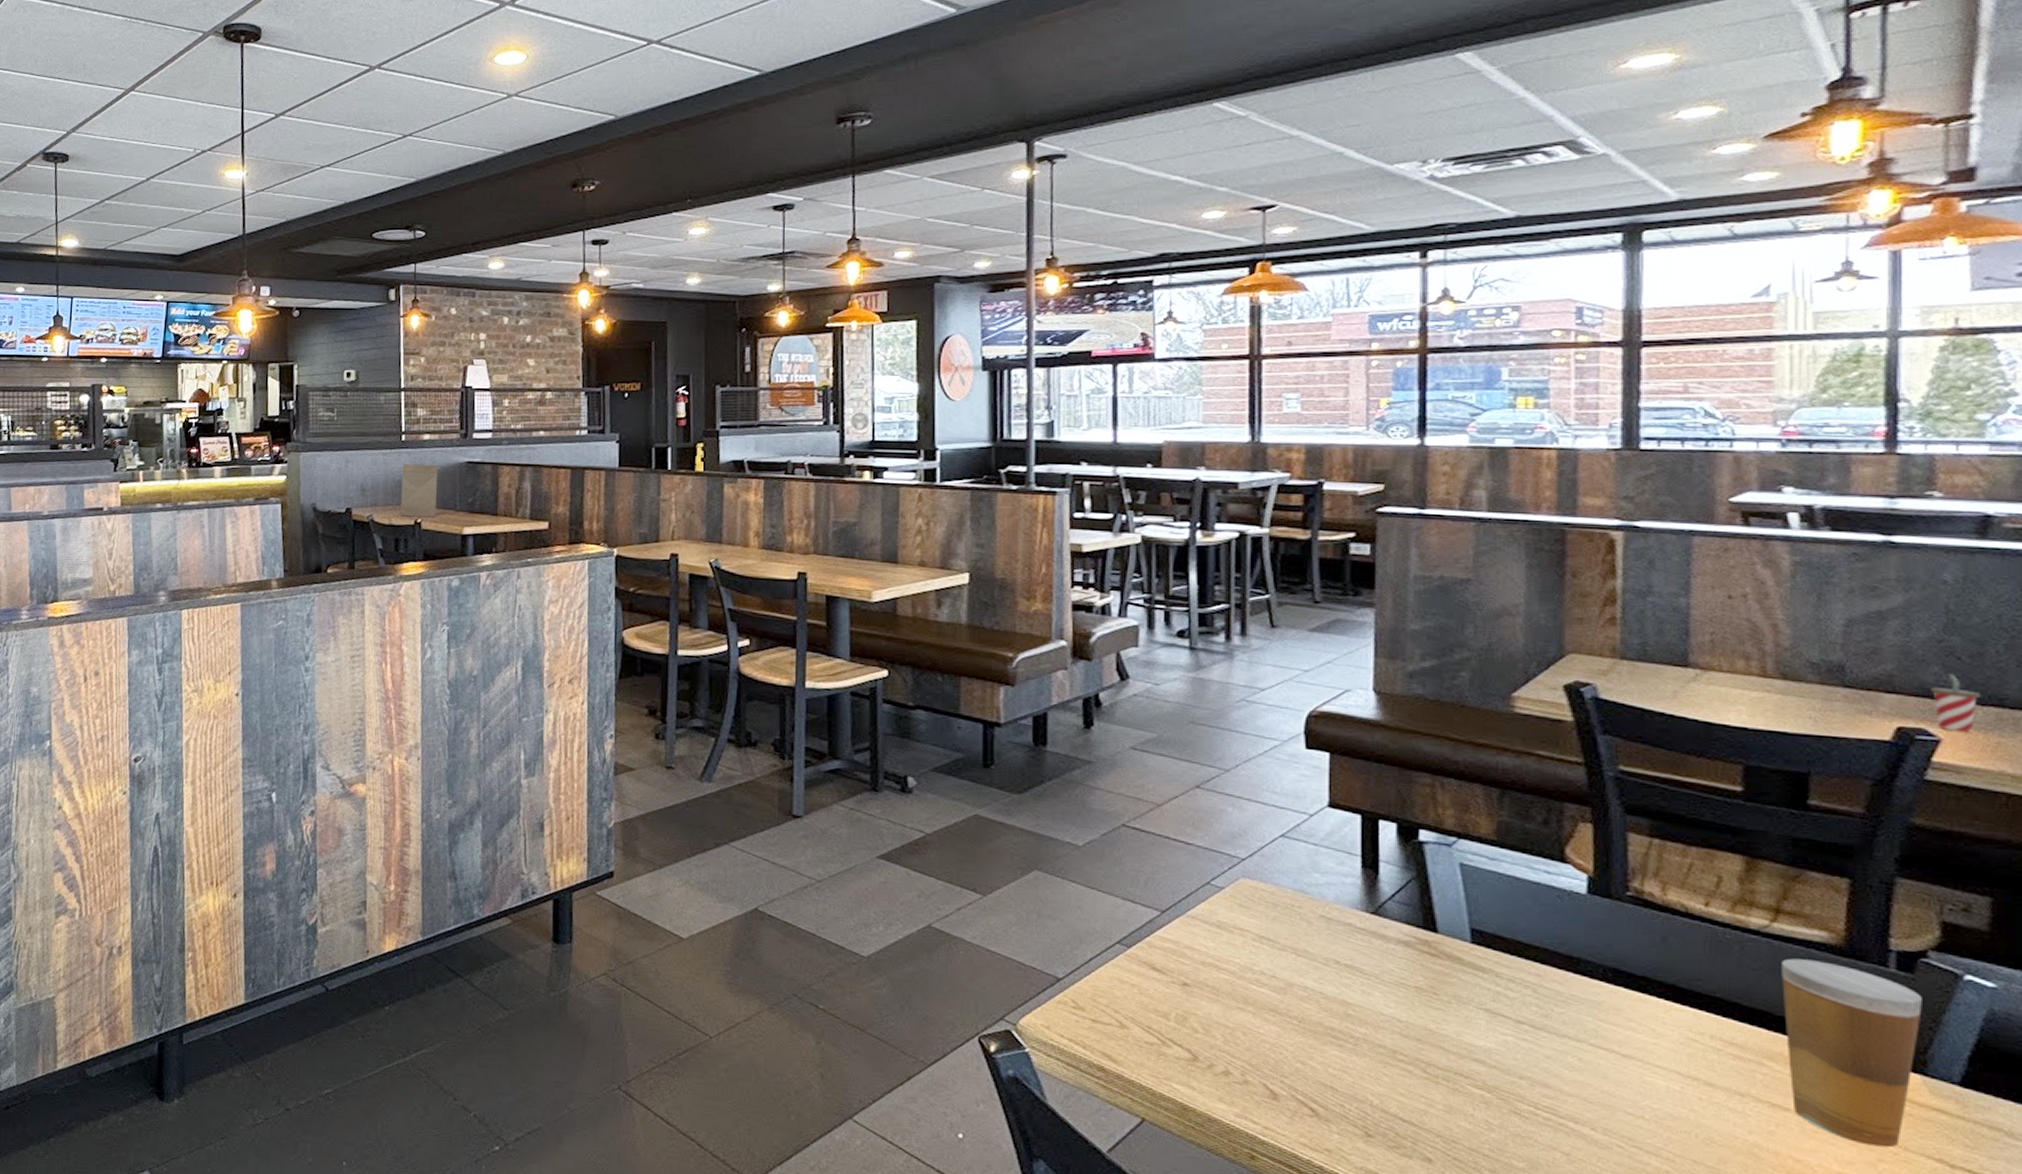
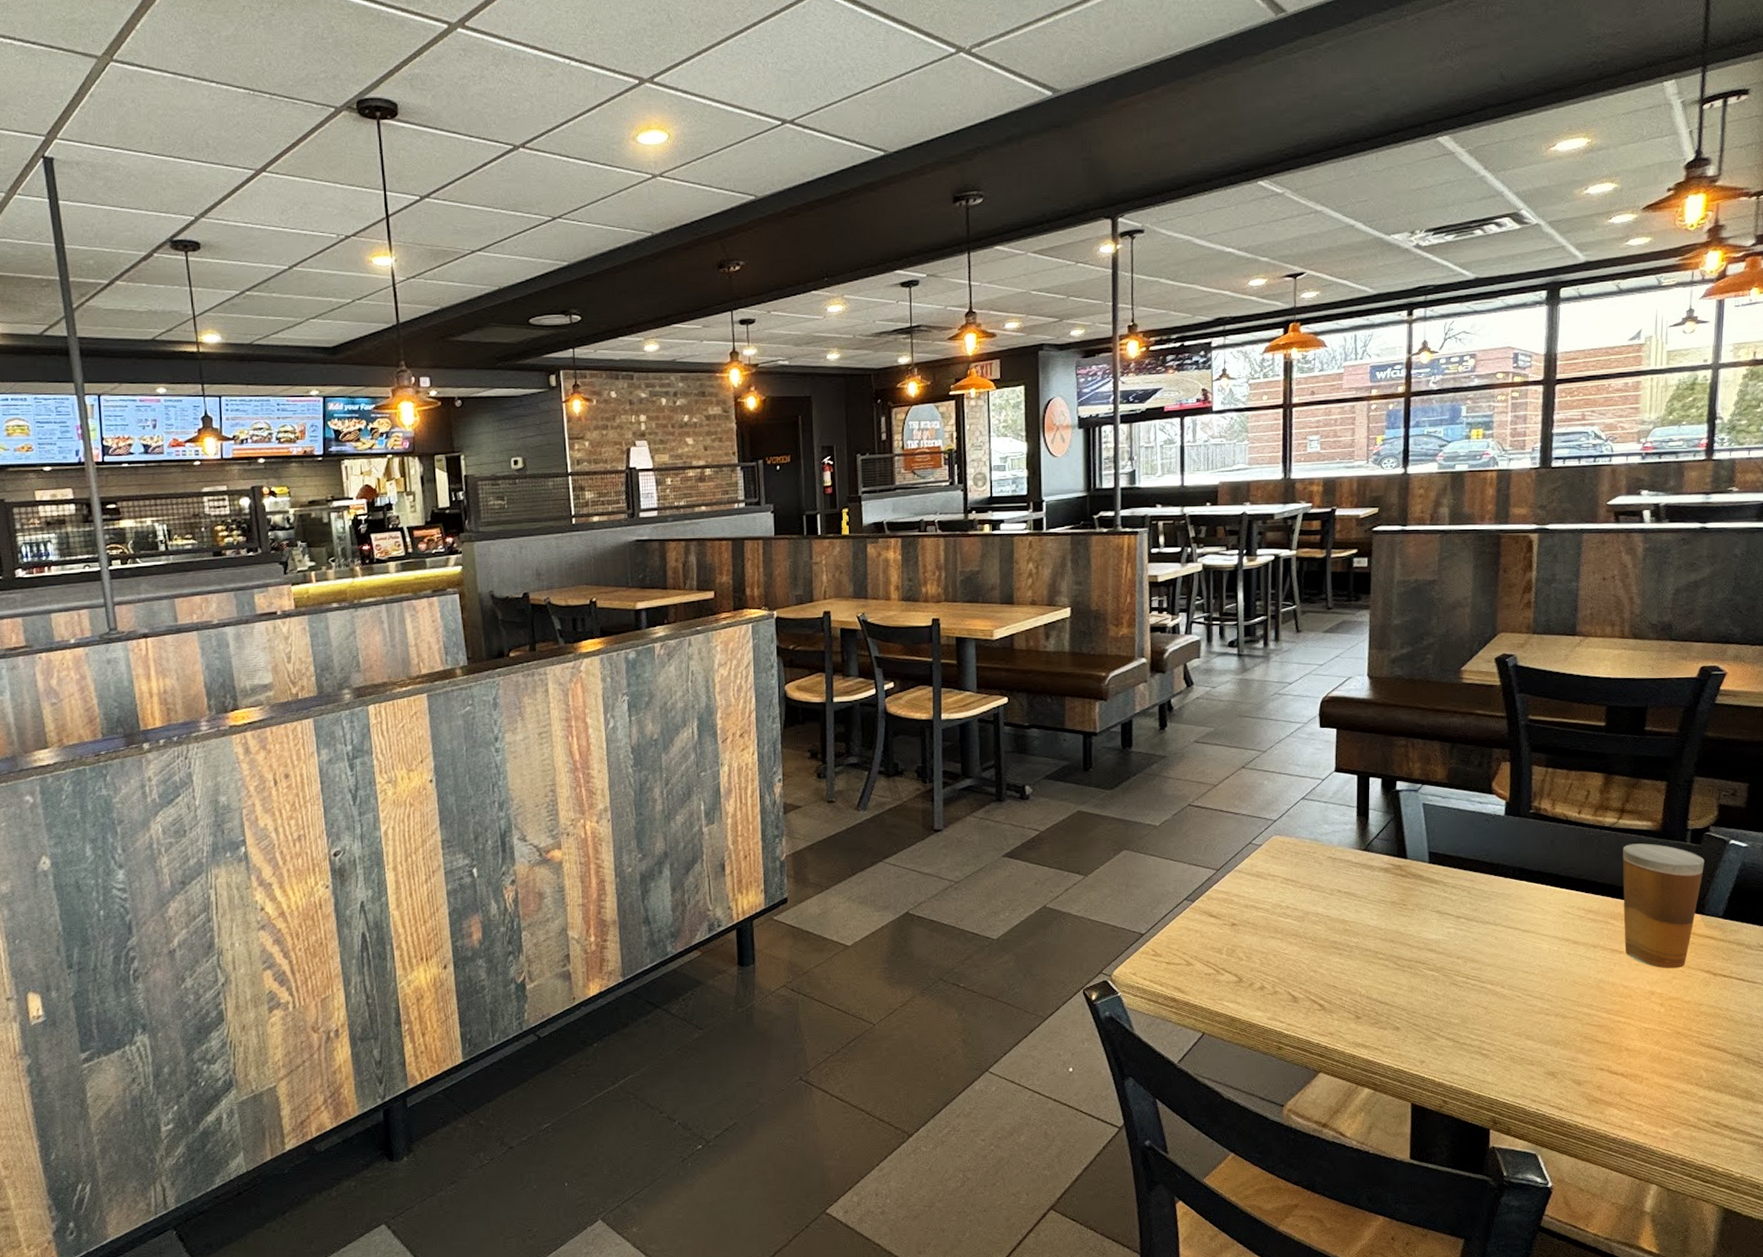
paper bag: present [400,464,438,518] -> none [574,546,610,597]
beverage cup: present [1930,673,1981,733] -> none [1722,623,1752,666]

